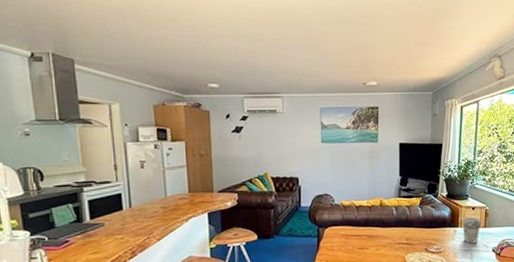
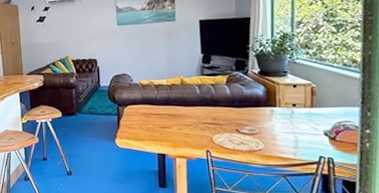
cup: present [463,217,481,243] -> none [281,95,307,125]

